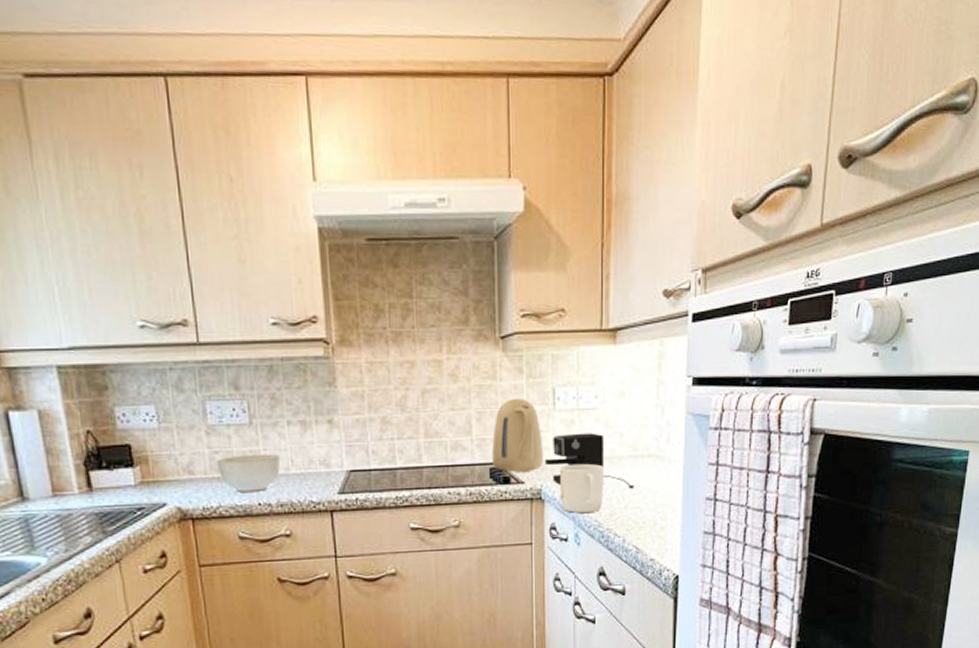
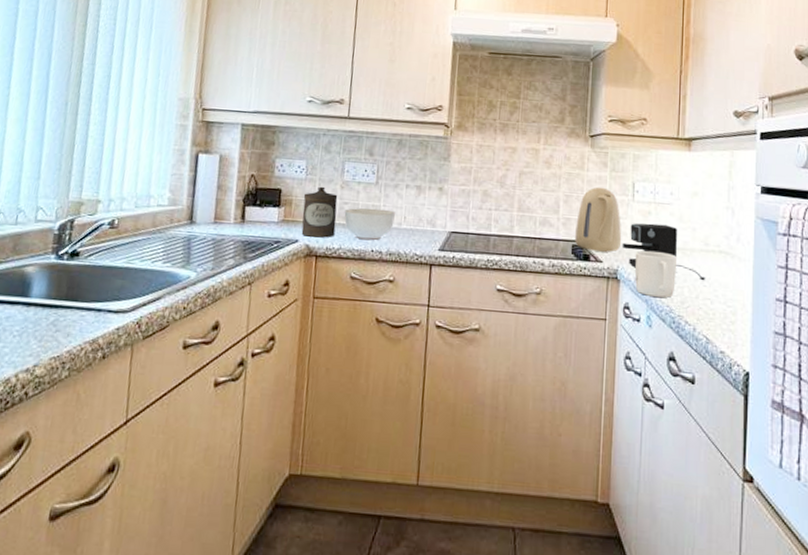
canister: none [160,435,210,498] -> present [301,186,338,238]

